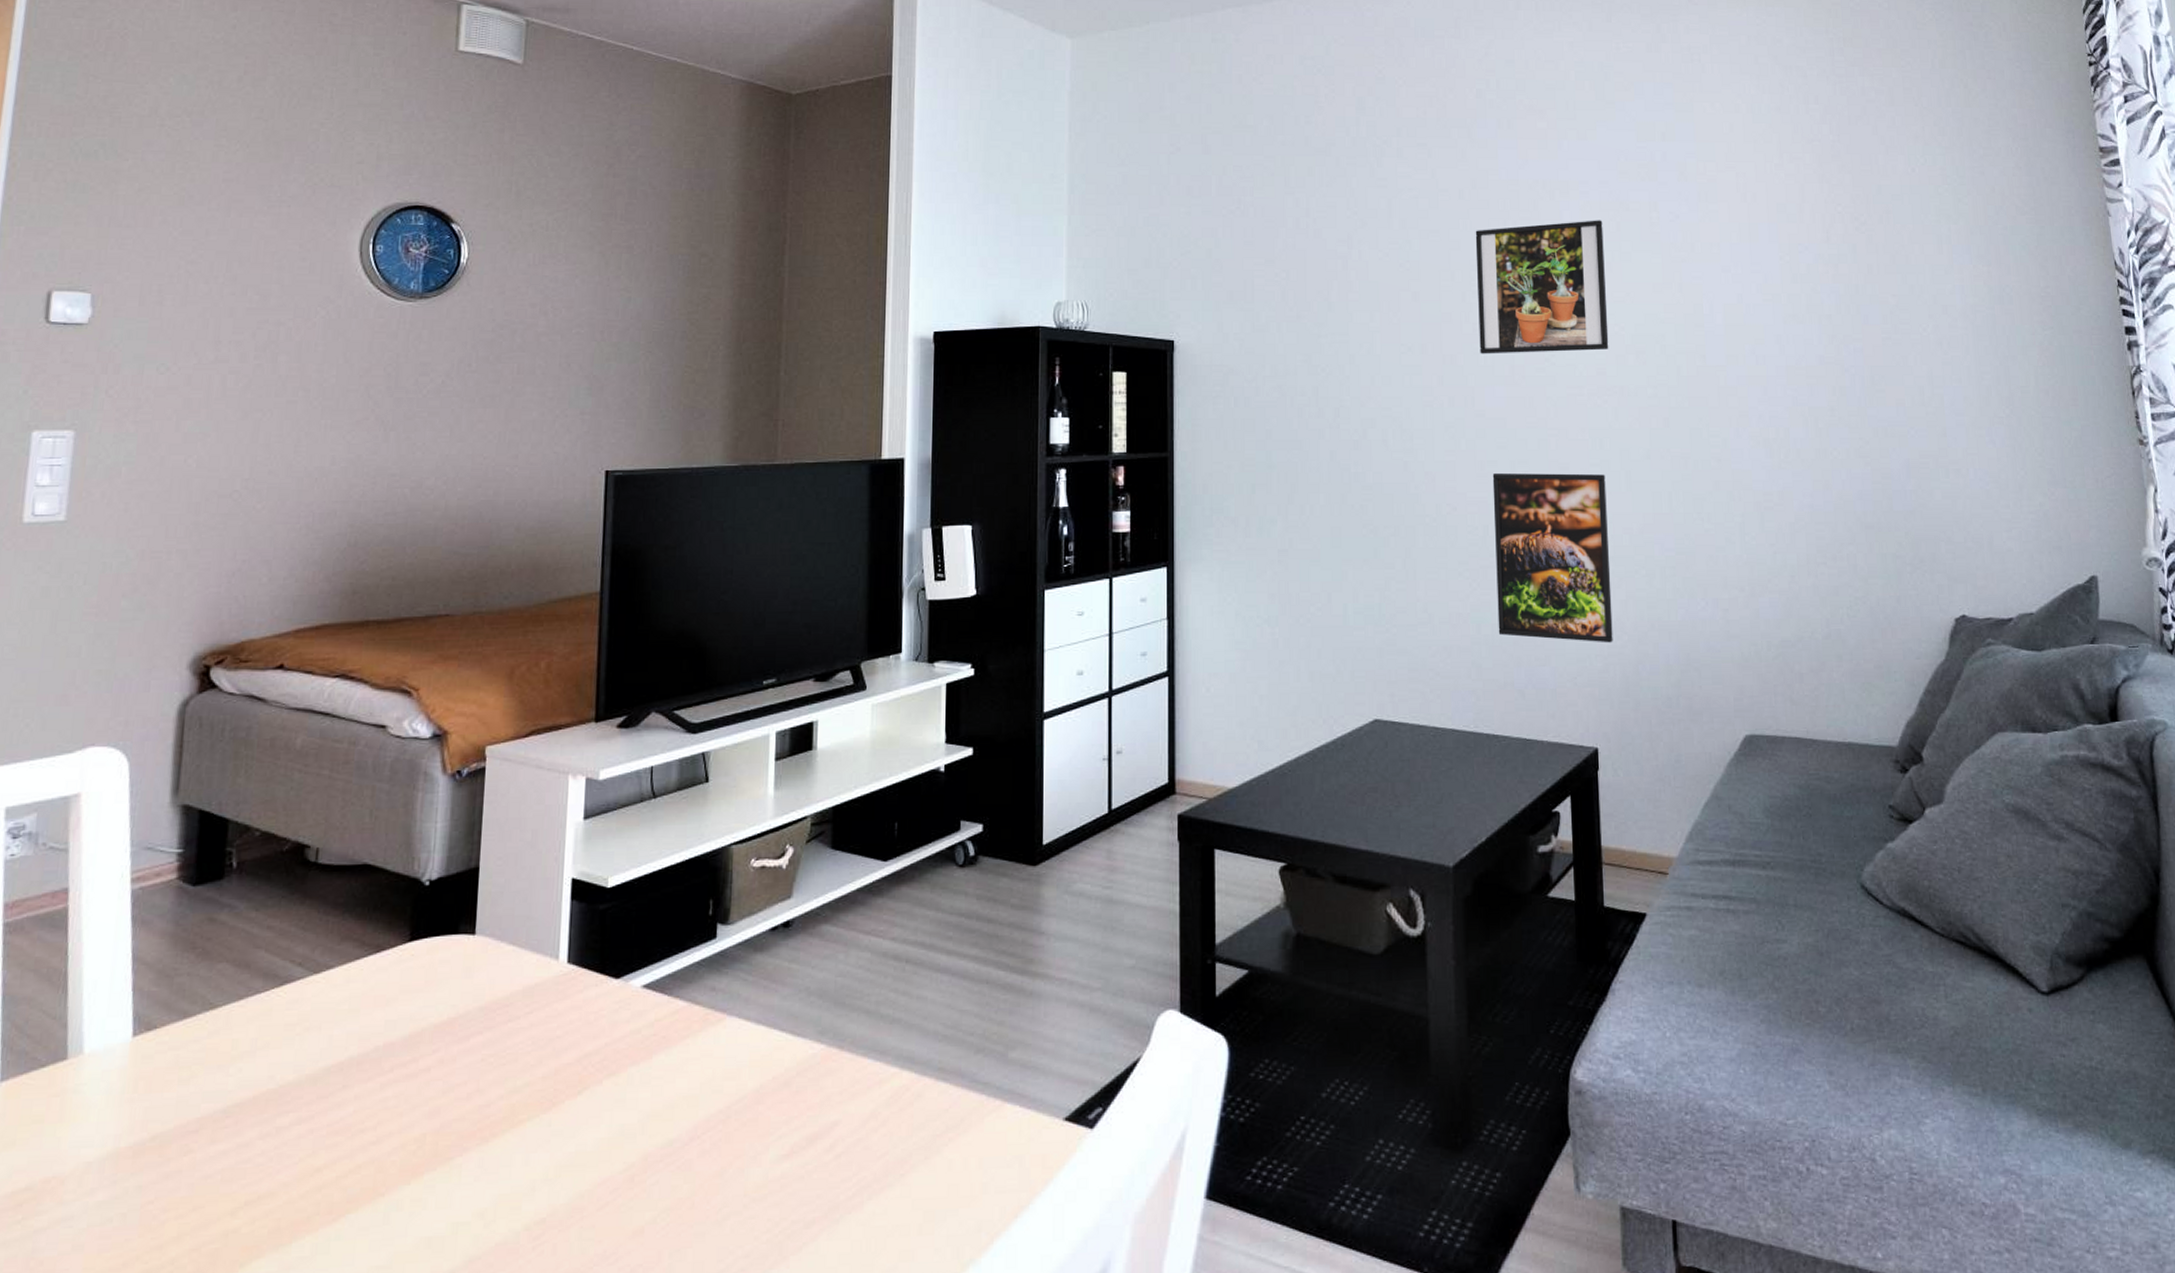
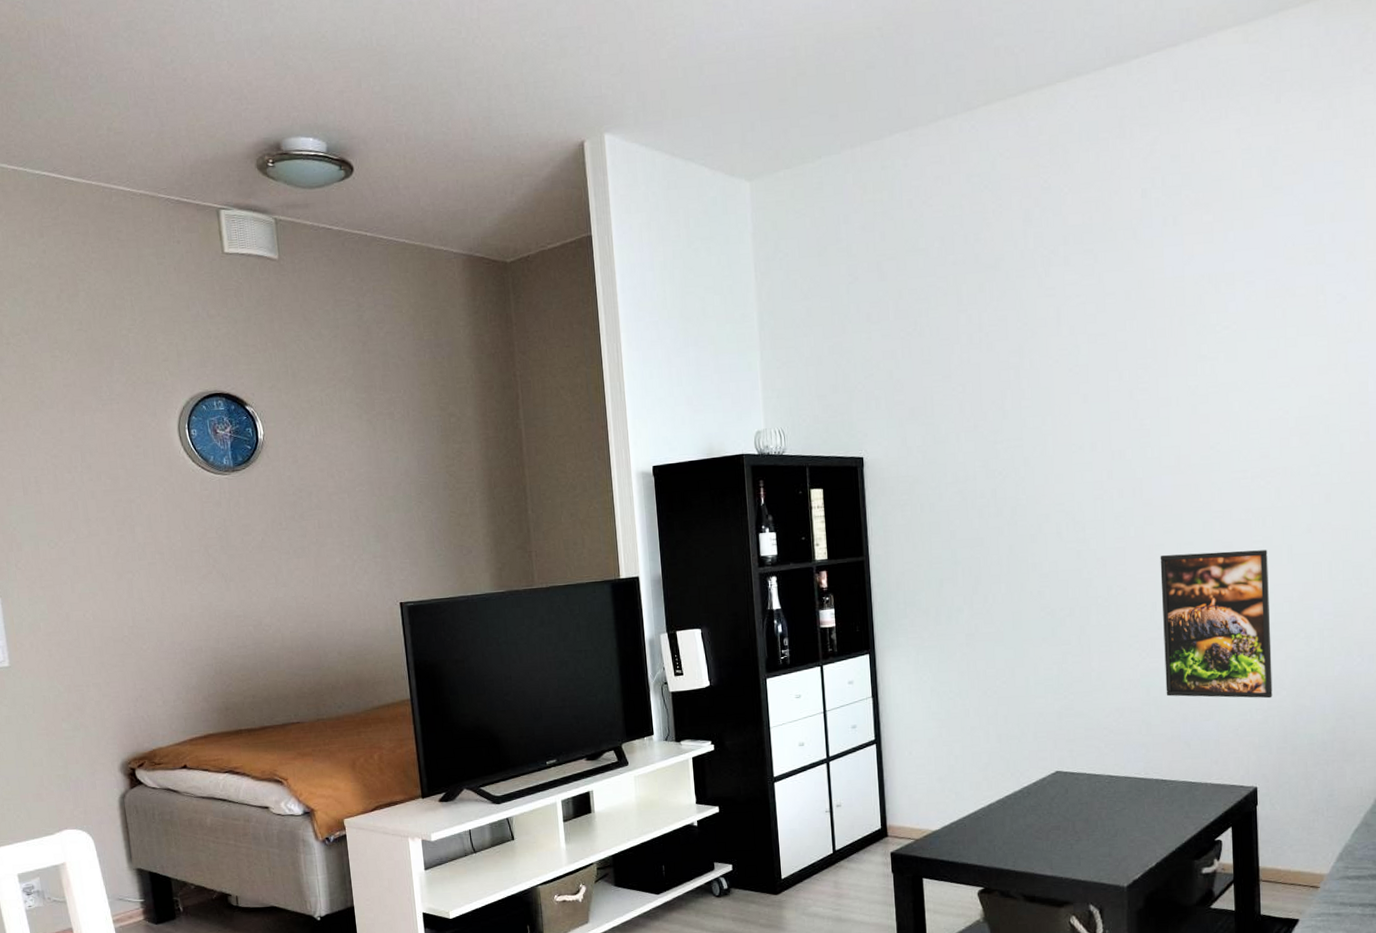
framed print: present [1475,220,1609,354] -> none [1141,308,1273,448]

